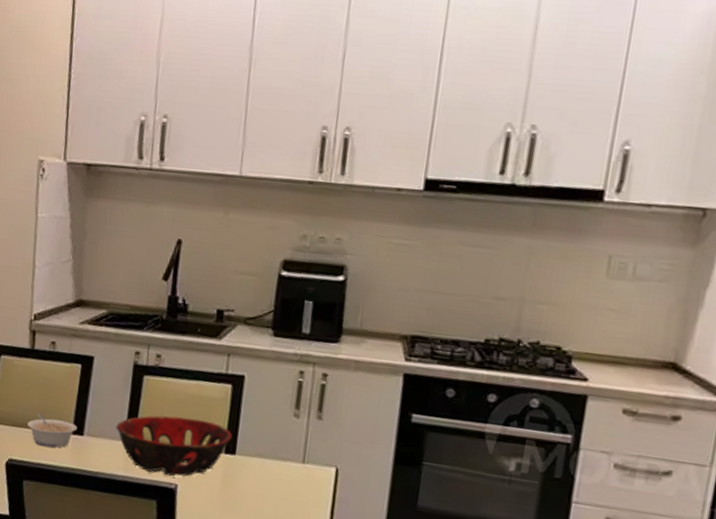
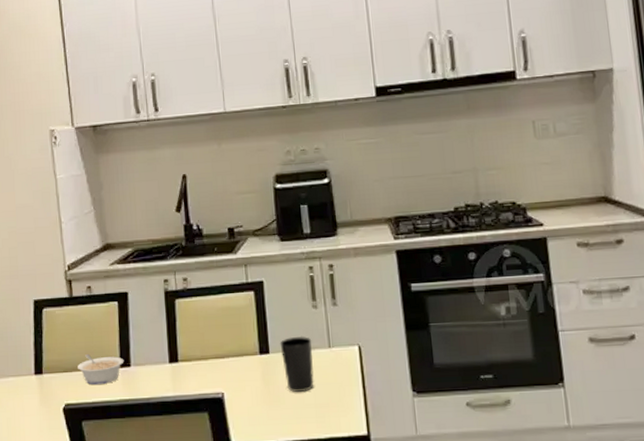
decorative bowl: present [115,415,233,477] -> none [158,328,264,387]
cup: none [247,442,286,504] -> present [280,336,314,393]

